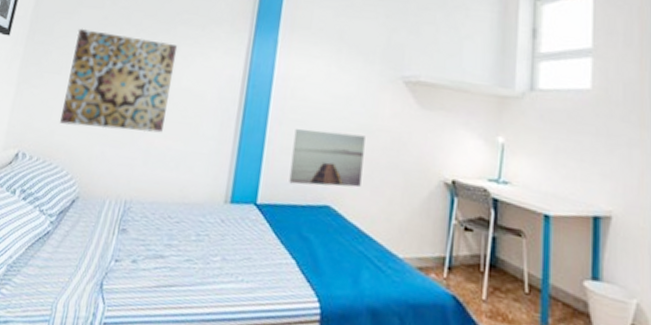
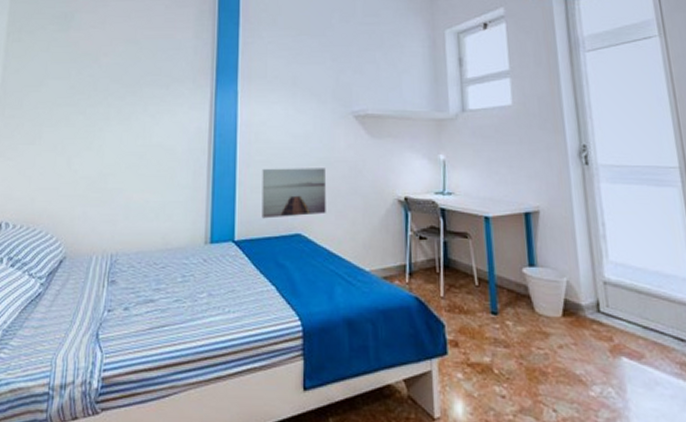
wall art: present [60,28,178,133] -> none [39,99,145,191]

